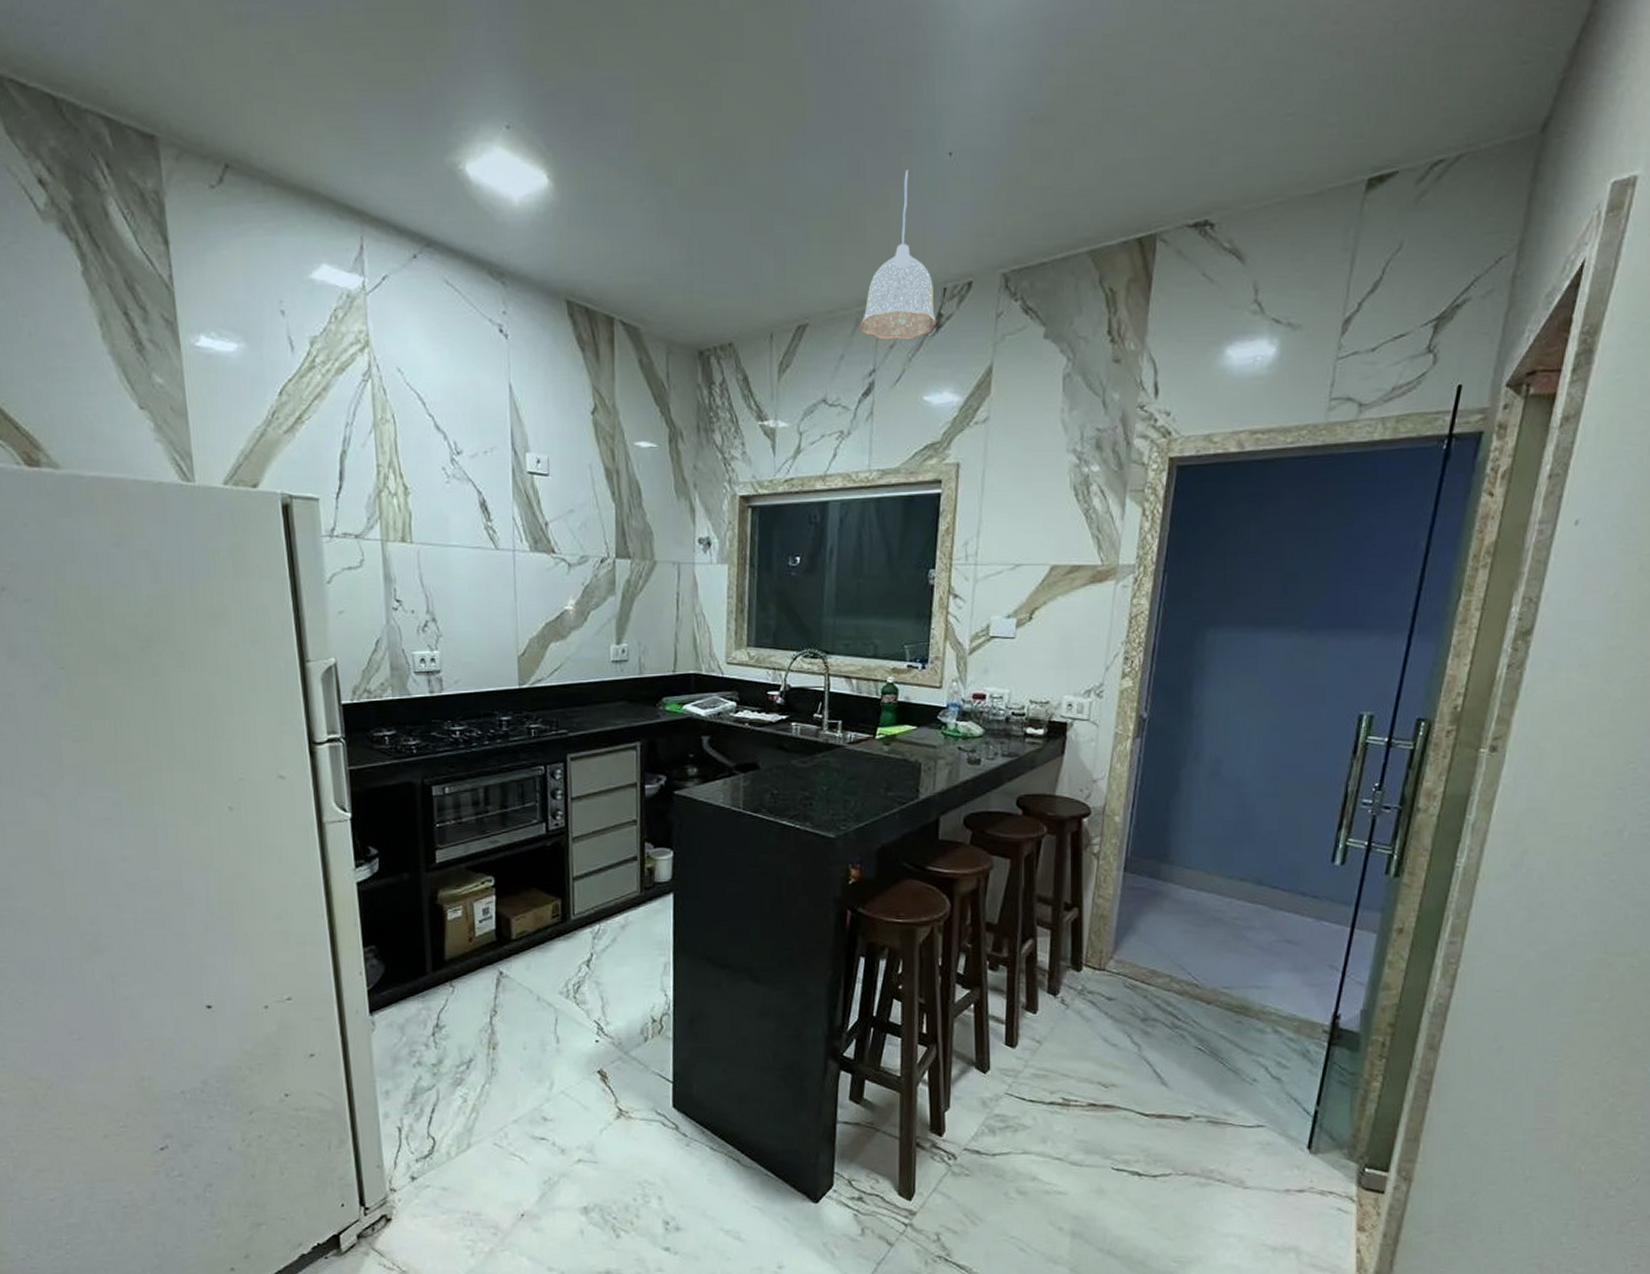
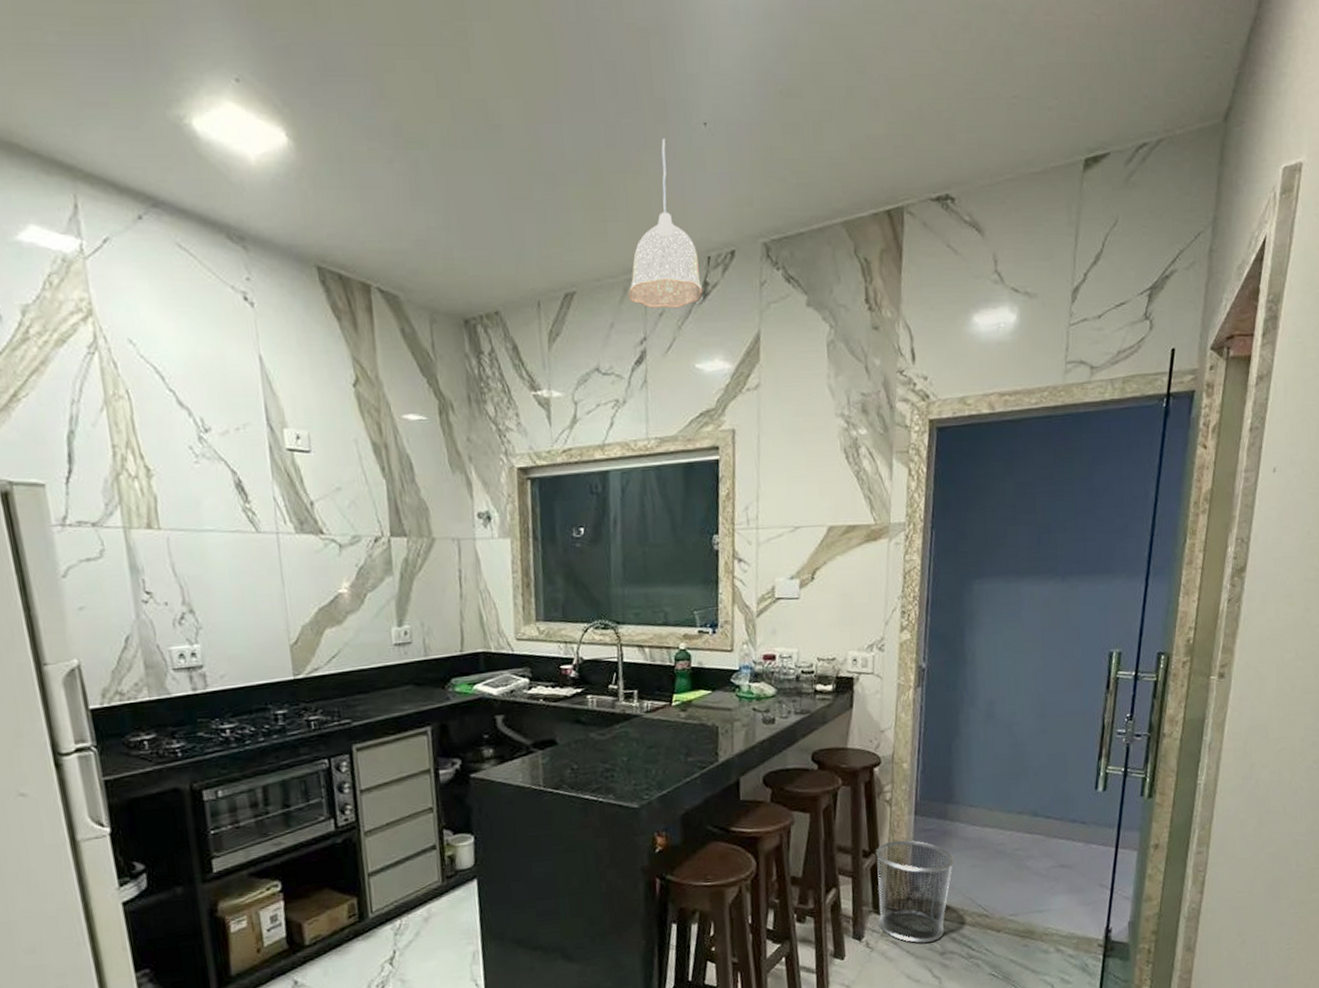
waste bin: none [1076,896,1164,1006] -> present [875,840,954,943]

